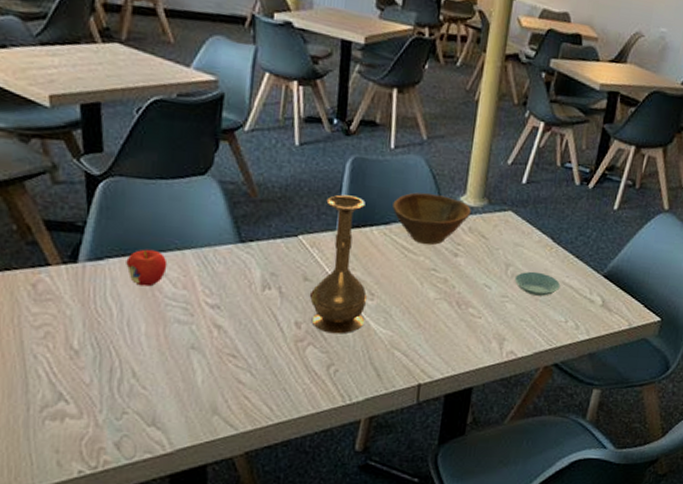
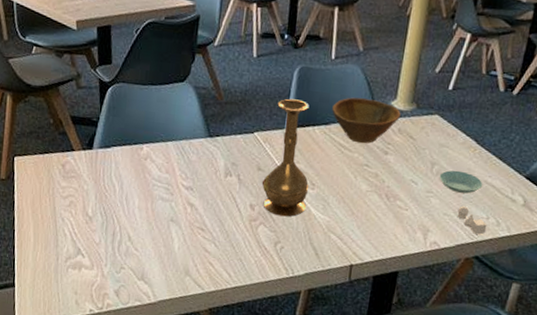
apple: present [126,249,168,287] -> none [126,140,155,170]
salt and pepper shaker set: none [534,310,566,340] -> present [457,206,487,235]

